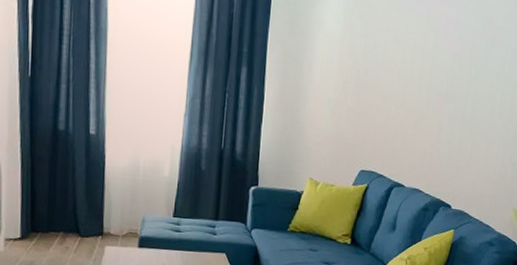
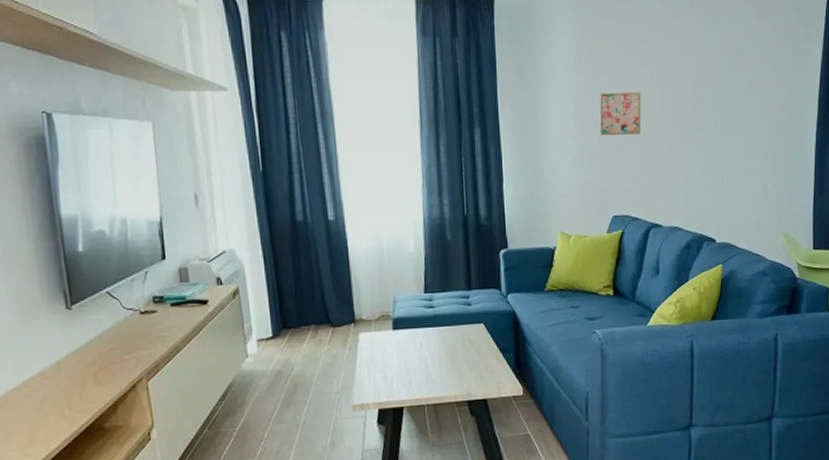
wall art: none [359,53,402,97] -> present [600,91,642,135]

